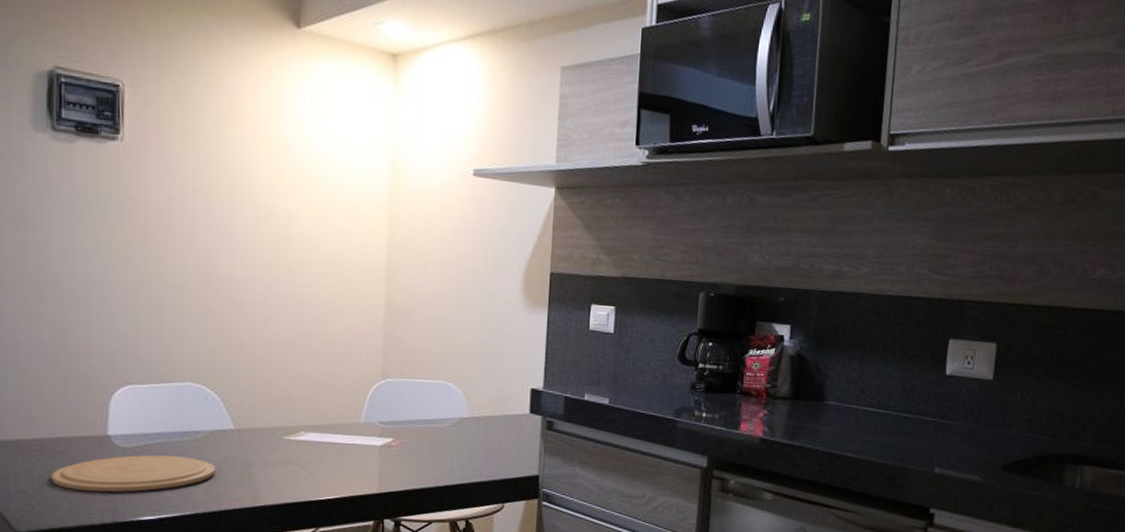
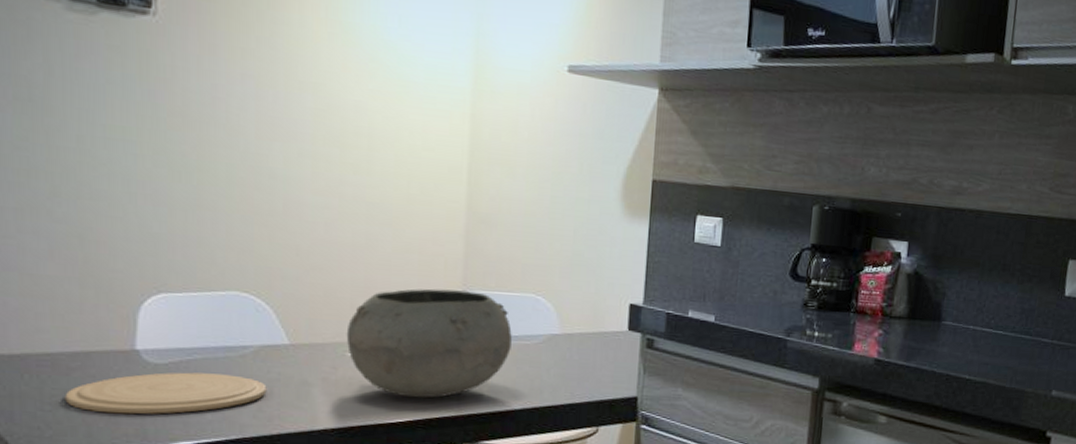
bowl: none [282,377,426,478] -> present [346,288,512,399]

